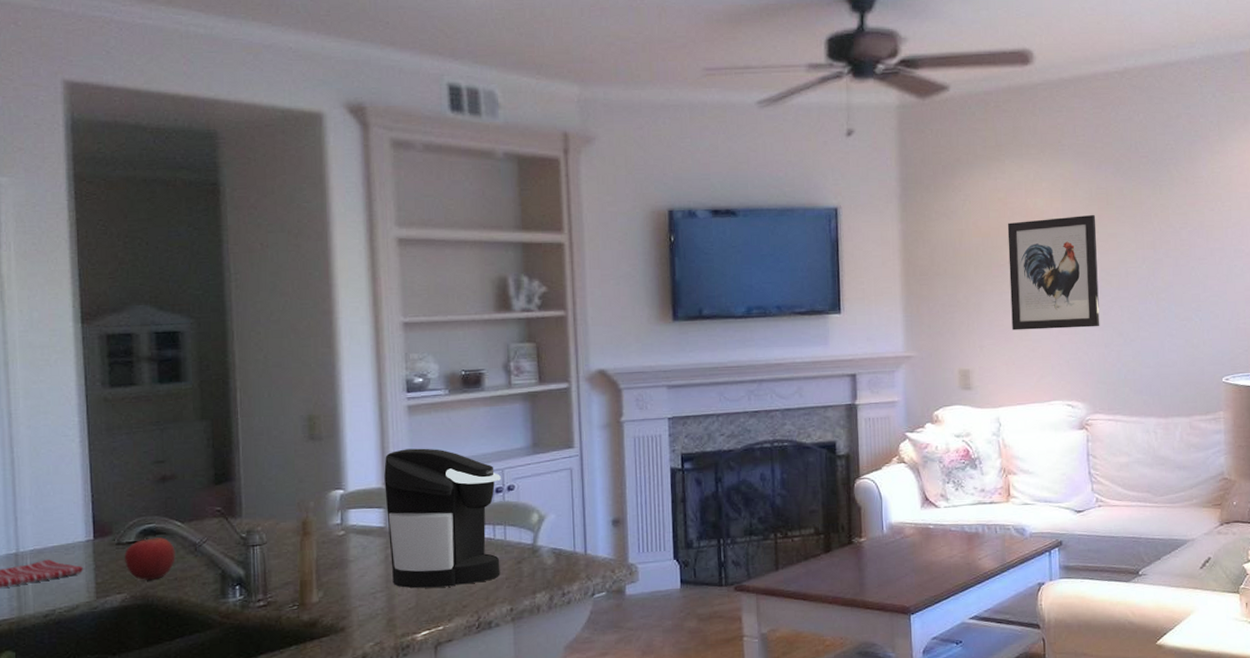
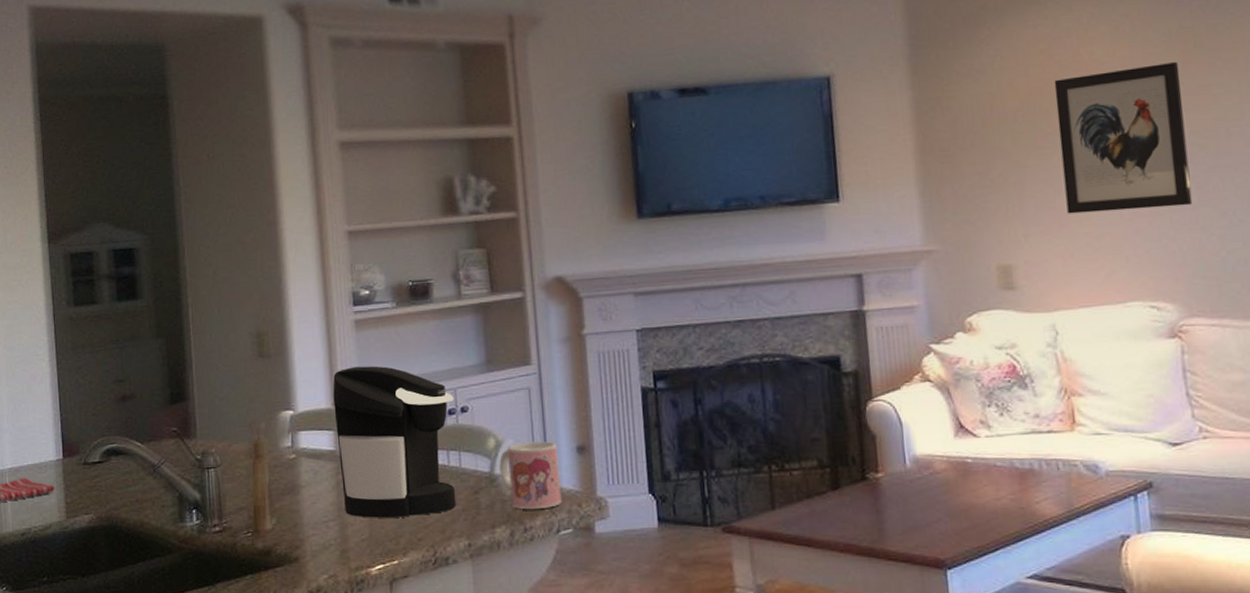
fruit: present [125,537,176,580] -> none [90,458,136,501]
mug: none [542,516,597,577] -> present [499,441,562,510]

